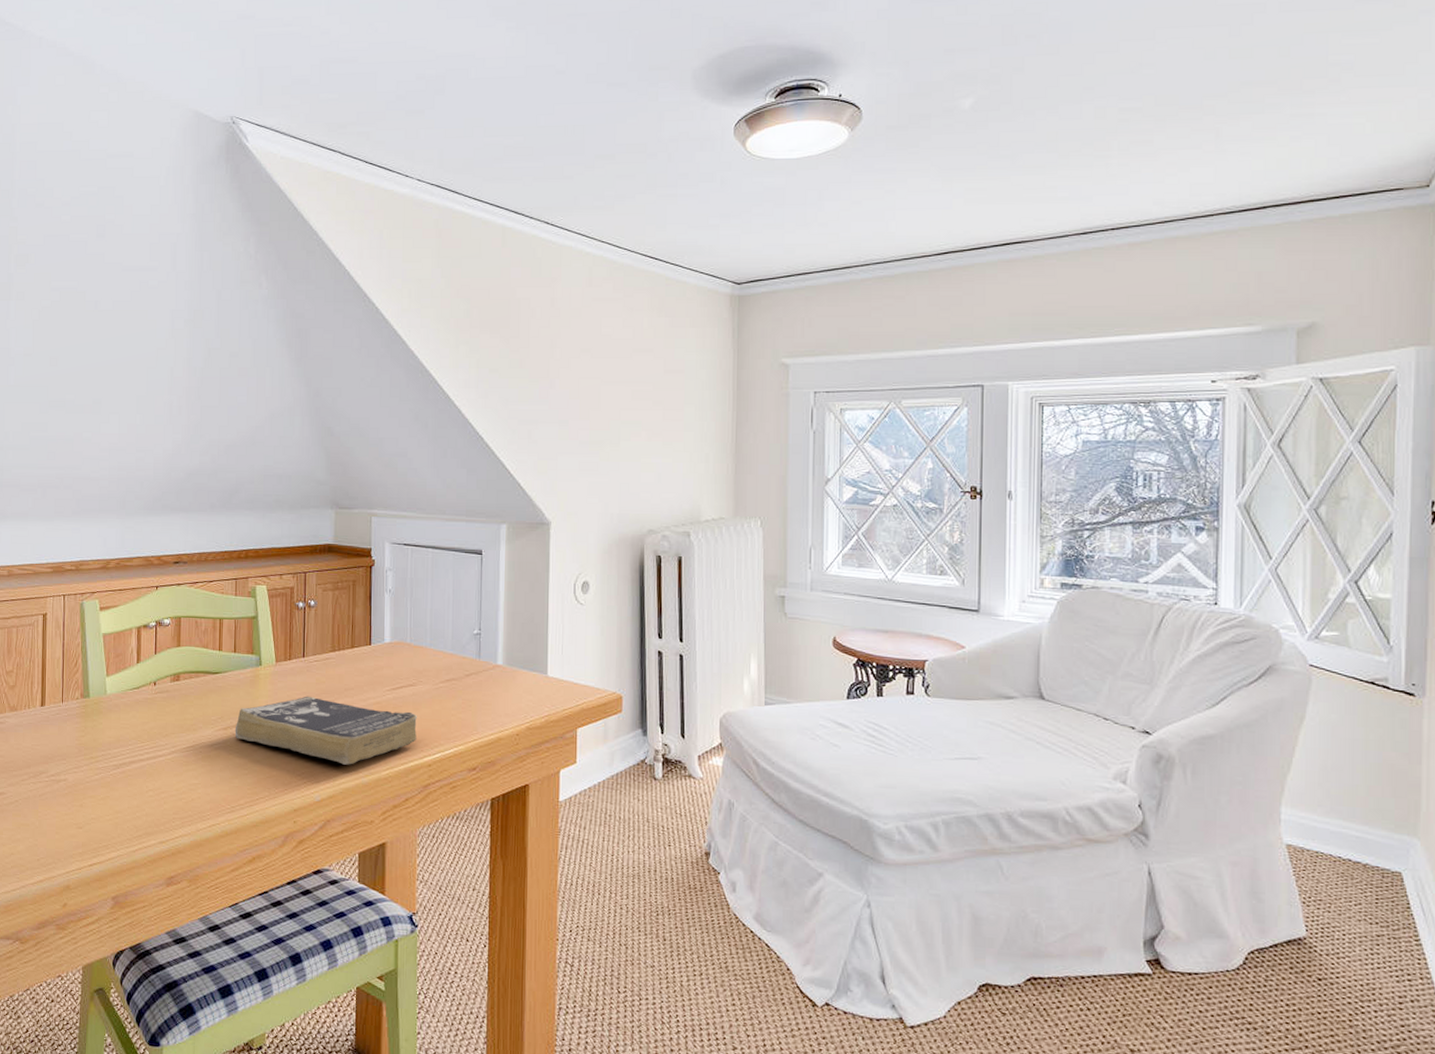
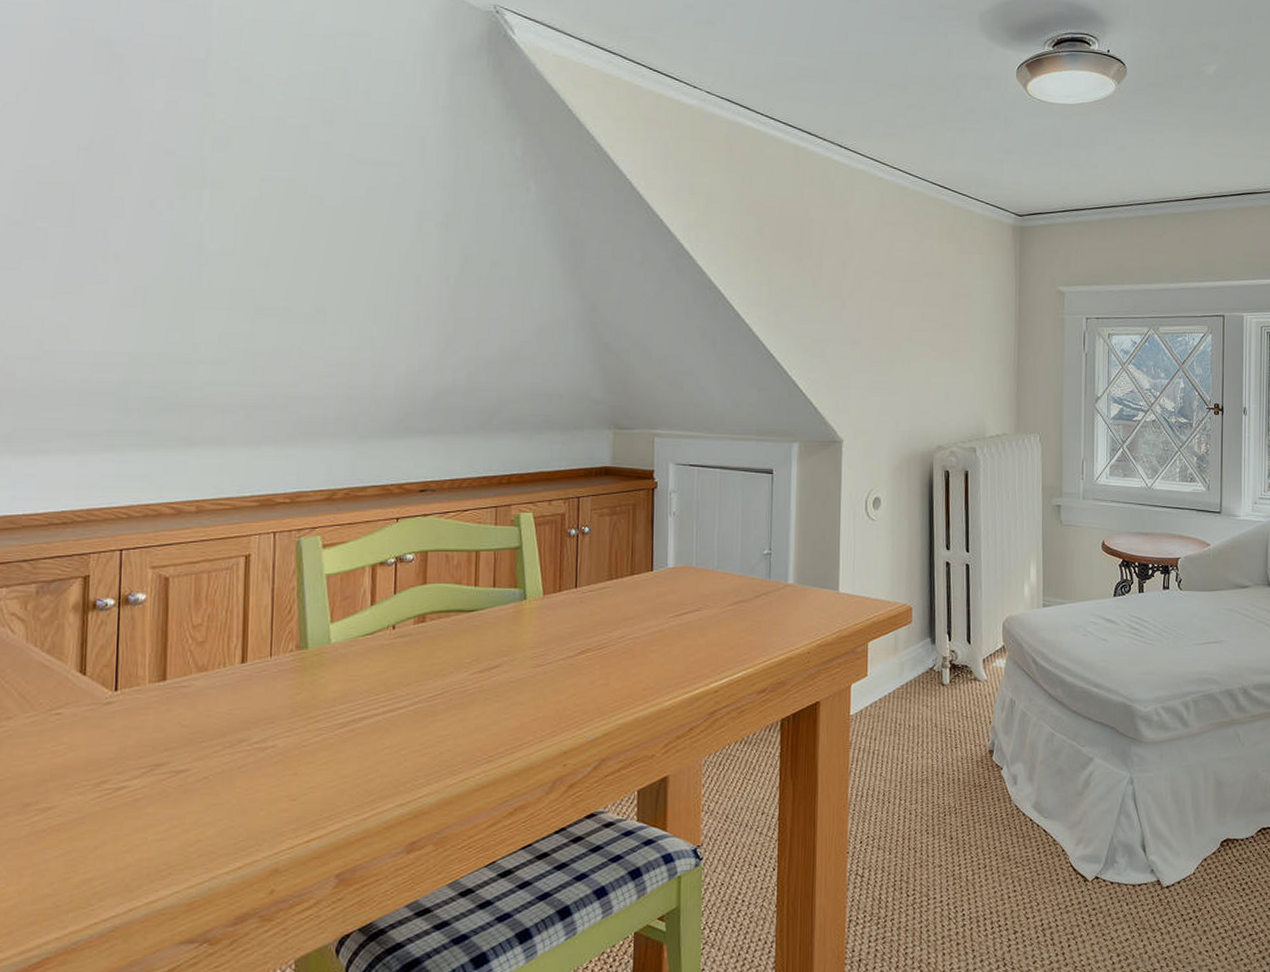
book: present [234,696,417,765] -> none [493,629,703,699]

